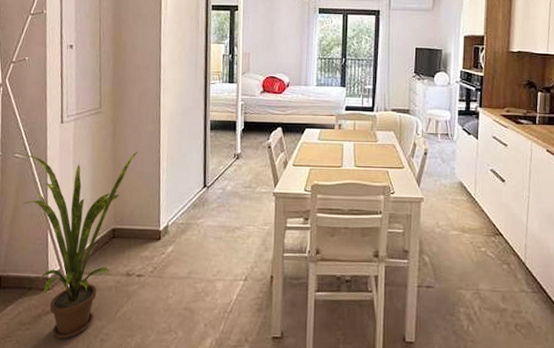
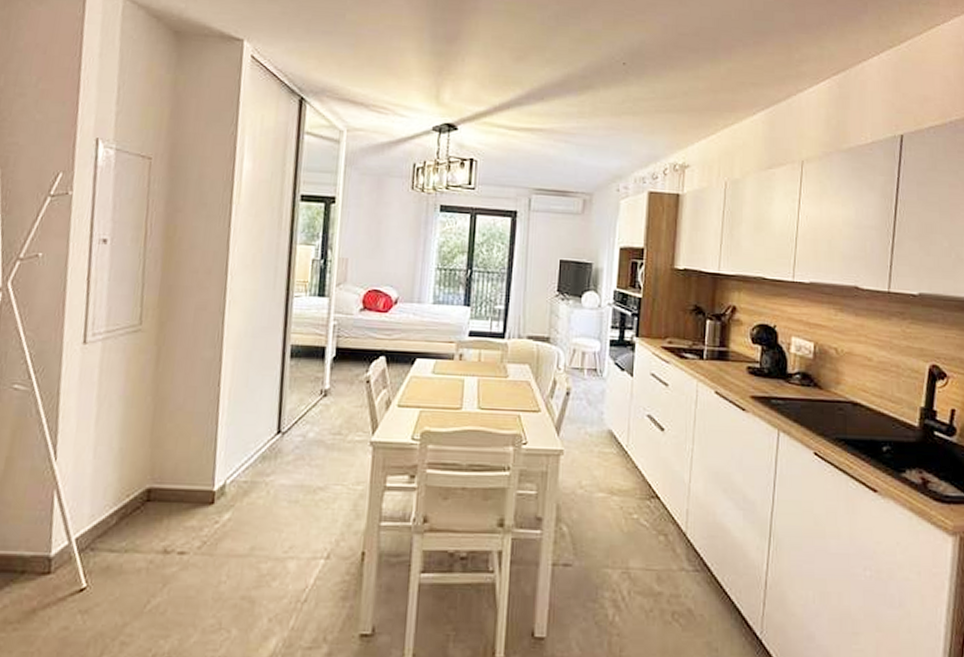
house plant: present [22,151,138,339] -> none [19,384,190,643]

